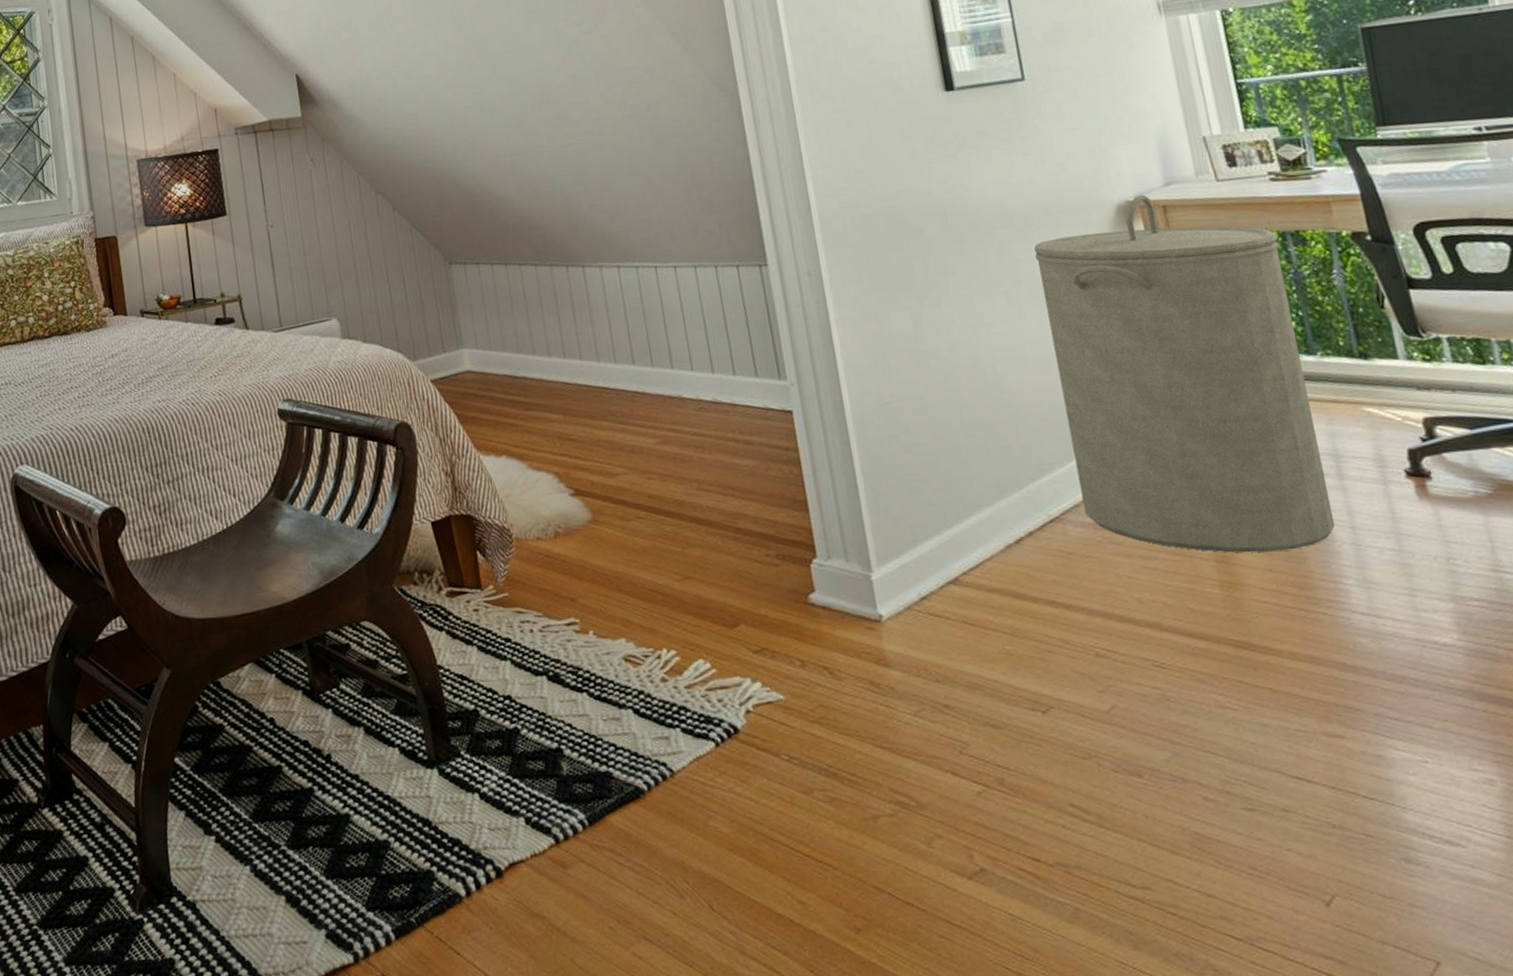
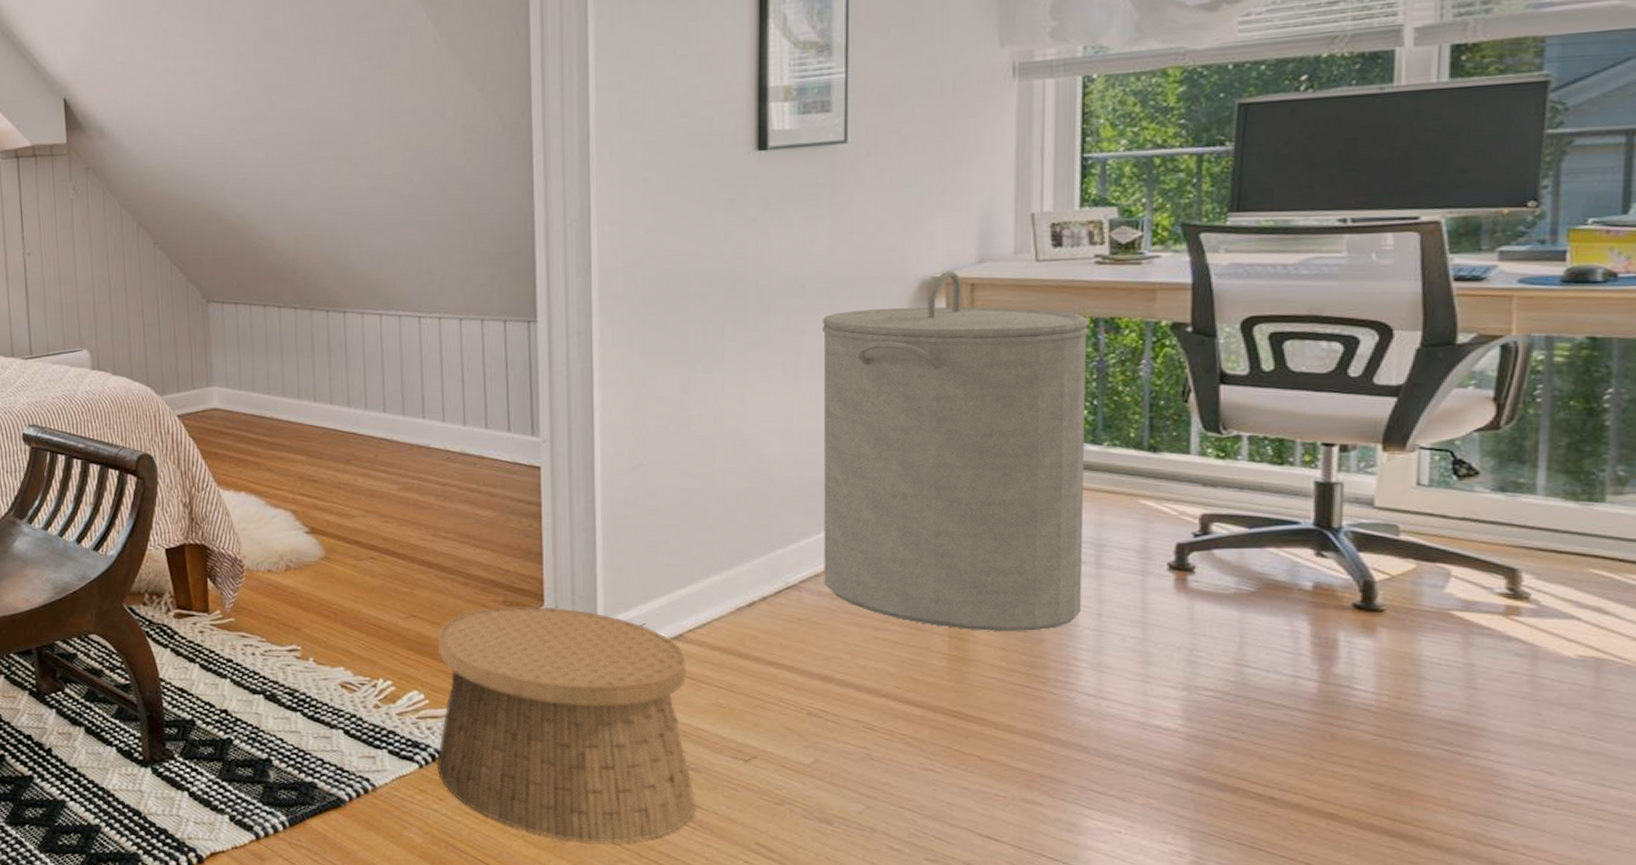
basket: none [715,557,1004,818] -> present [437,605,697,843]

